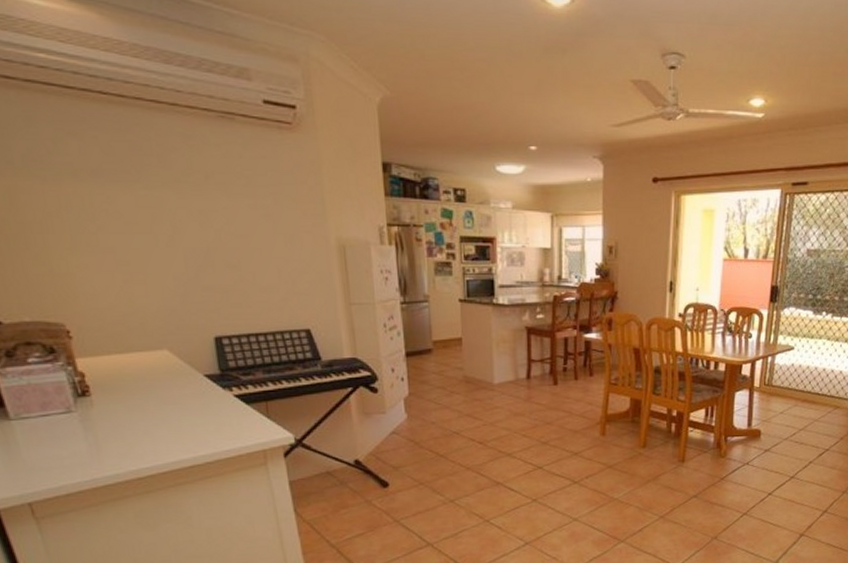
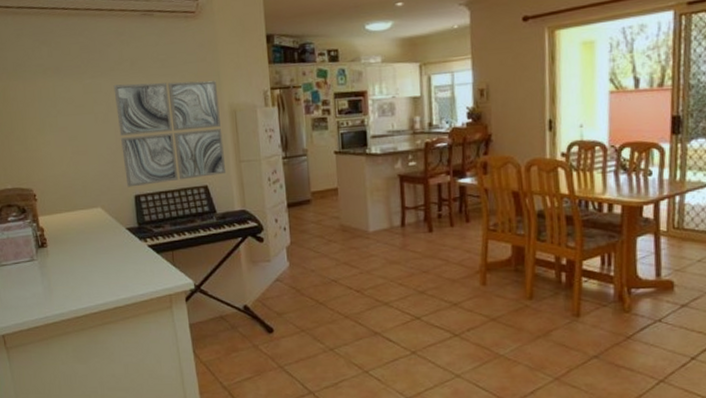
wall art: none [180,201,334,327] -> present [113,80,227,188]

